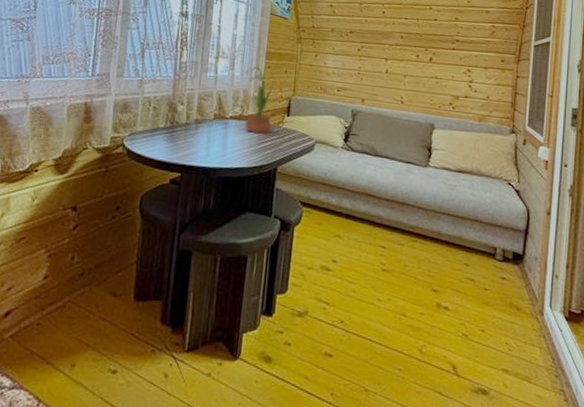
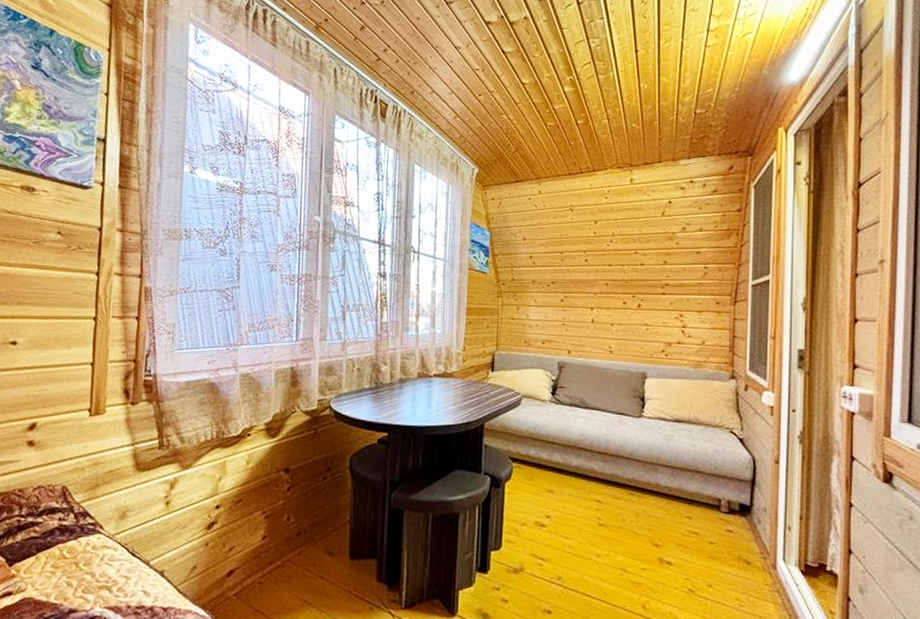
potted flower: present [244,66,274,134] -> none [445,322,476,391]

